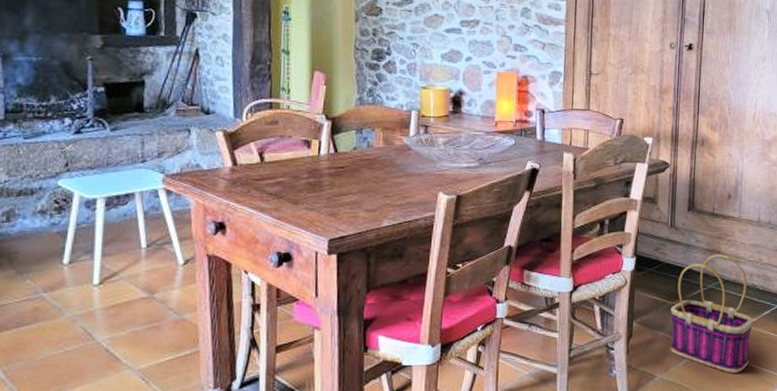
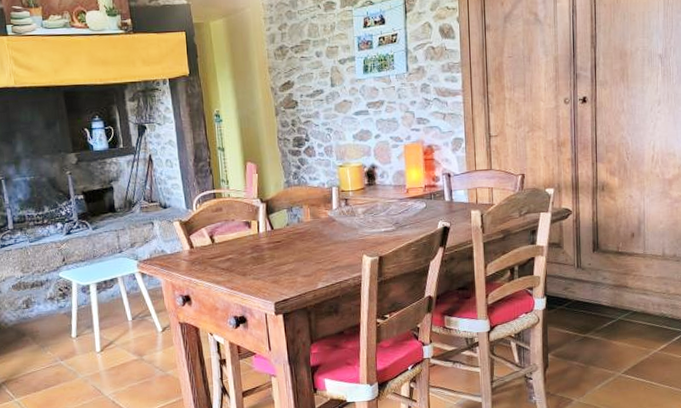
basket: present [670,254,754,373] -> none [583,288,664,394]

